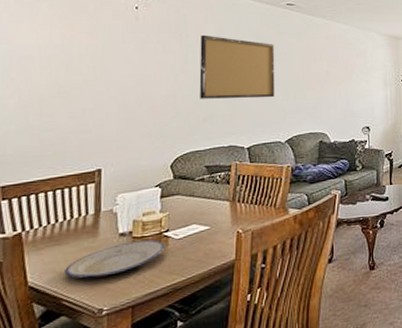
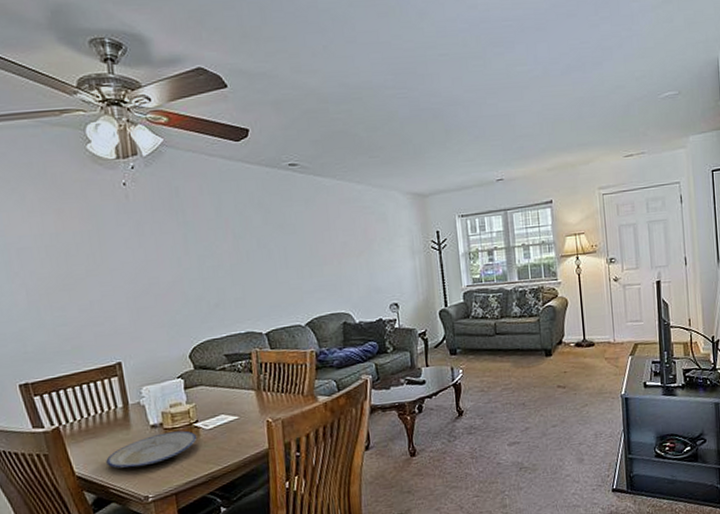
wall art: present [199,35,275,99] -> none [198,209,288,283]

